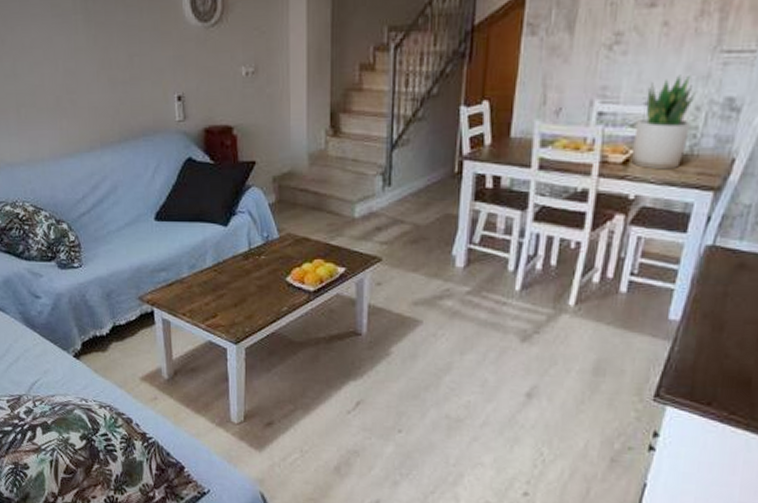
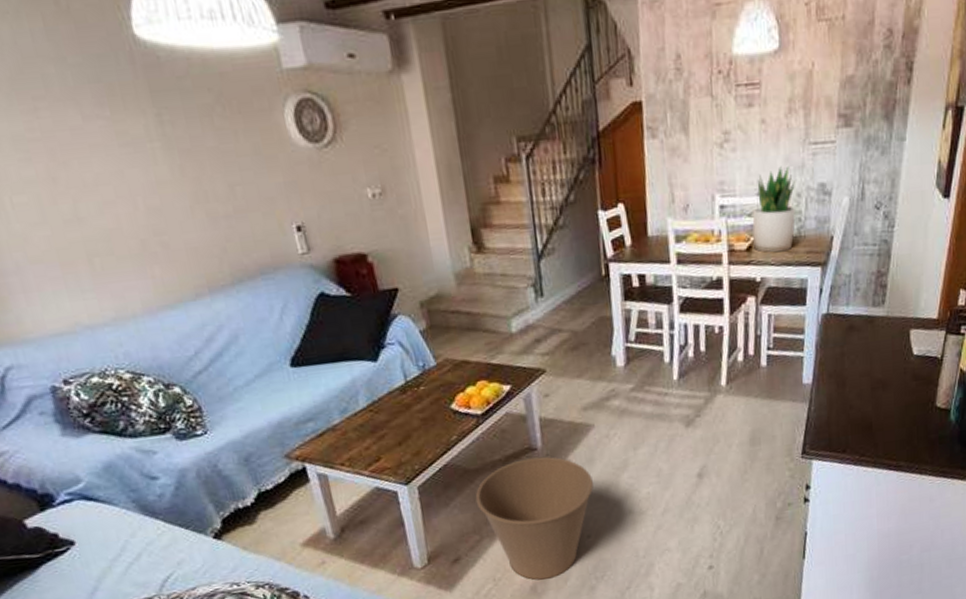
basket: none [296,342,412,463] -> present [475,456,594,580]

